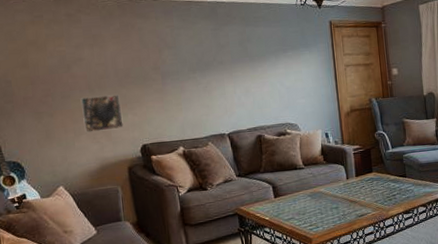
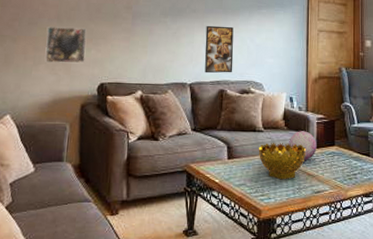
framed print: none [235,73,268,122] -> present [205,25,234,74]
decorative bowl: none [301,175,347,210] -> present [258,142,307,180]
decorative orb: none [329,162,356,189] -> present [289,131,317,160]

